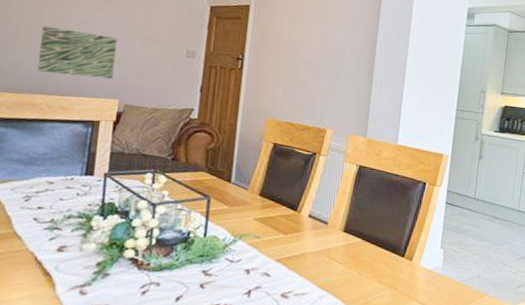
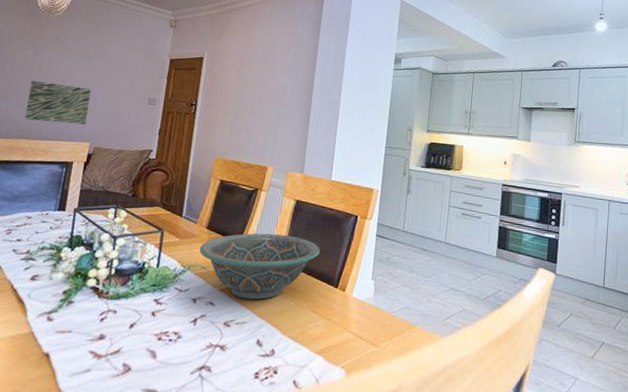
decorative bowl: none [251,200,386,270] -> present [199,233,321,300]

